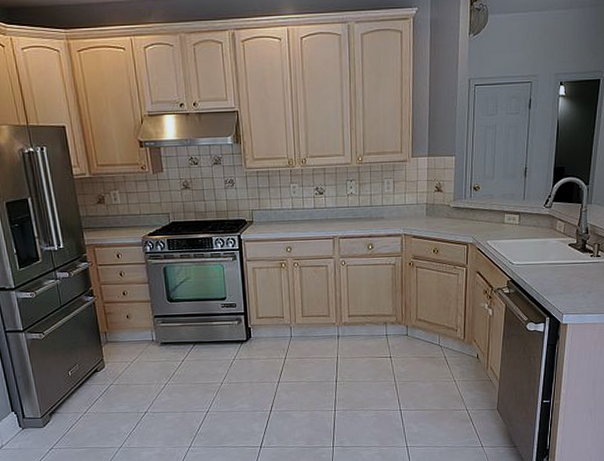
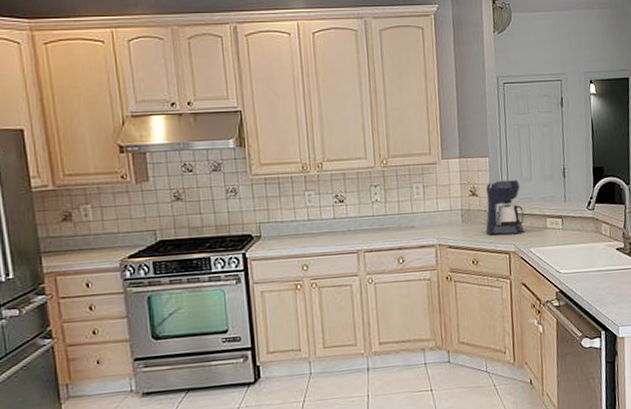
coffee maker: none [447,177,484,228] -> present [485,179,525,235]

